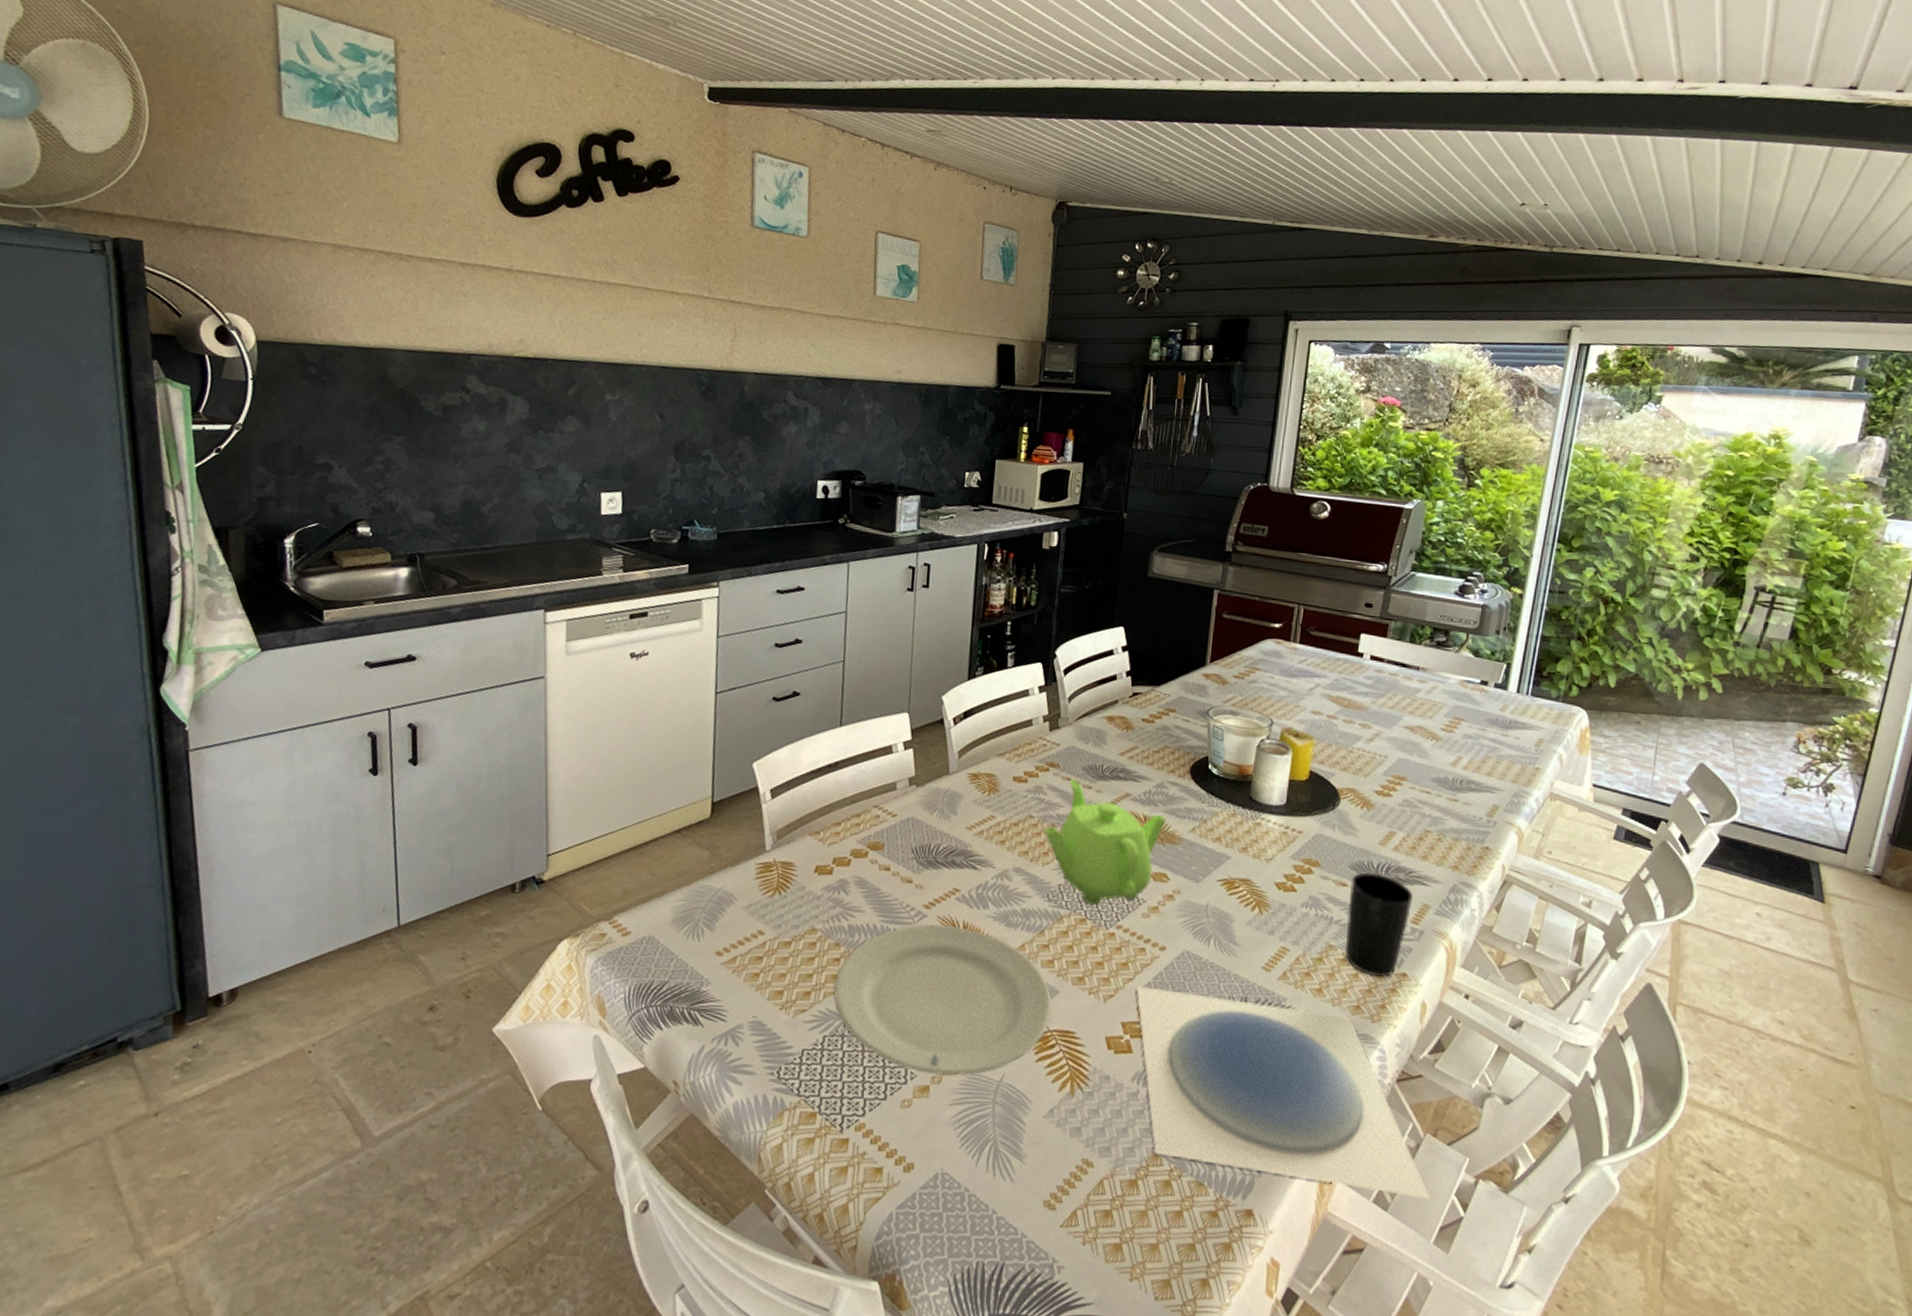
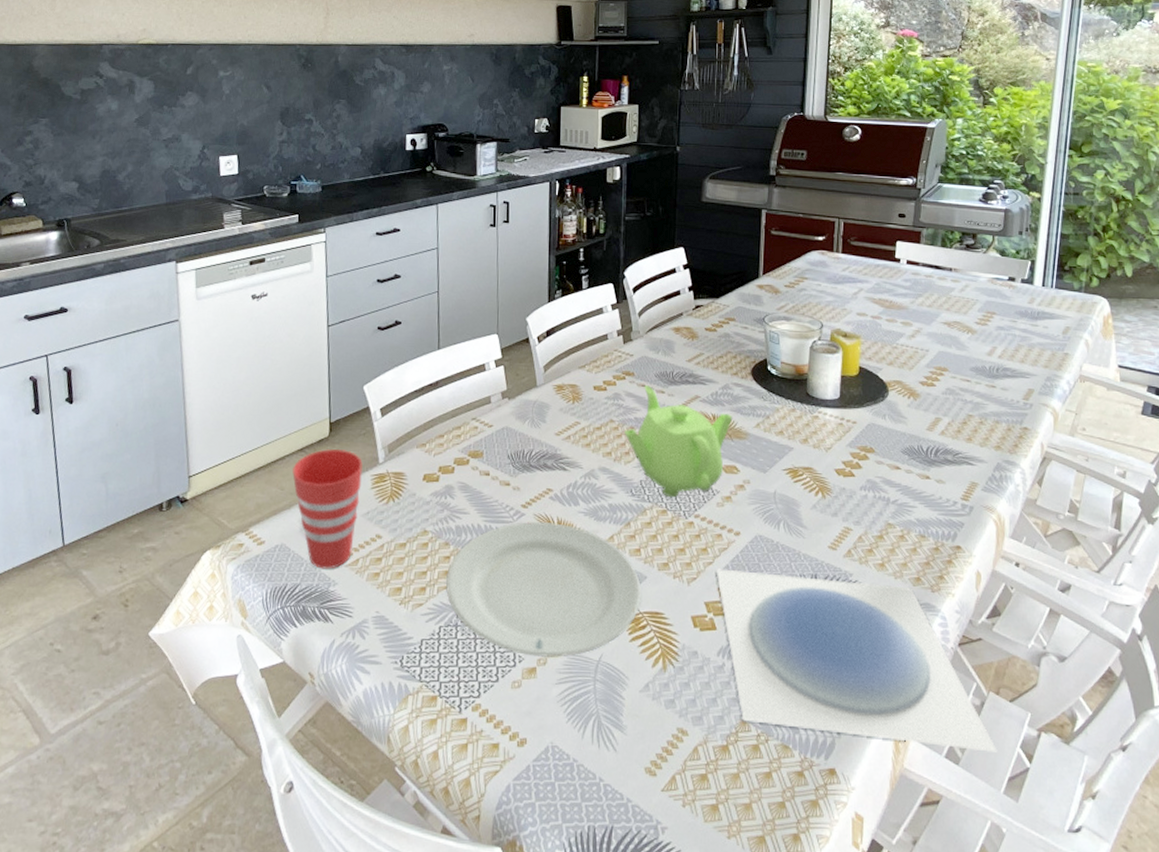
cup: none [666,832,747,967] -> present [292,449,363,569]
cup: present [1345,872,1414,977] -> none [903,456,962,550]

